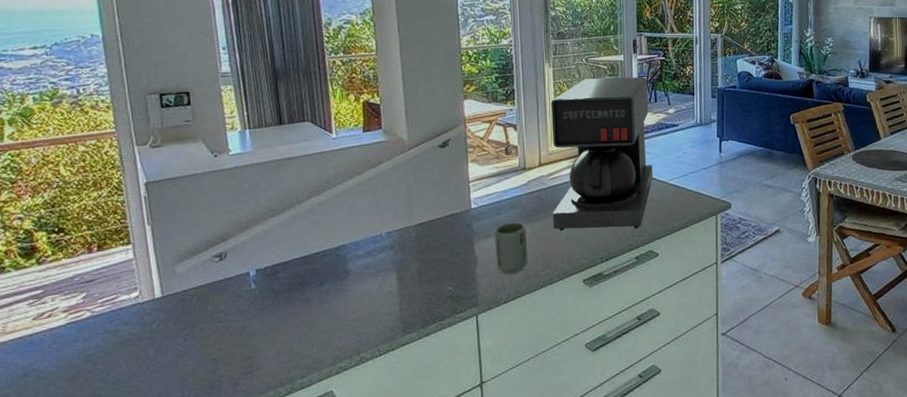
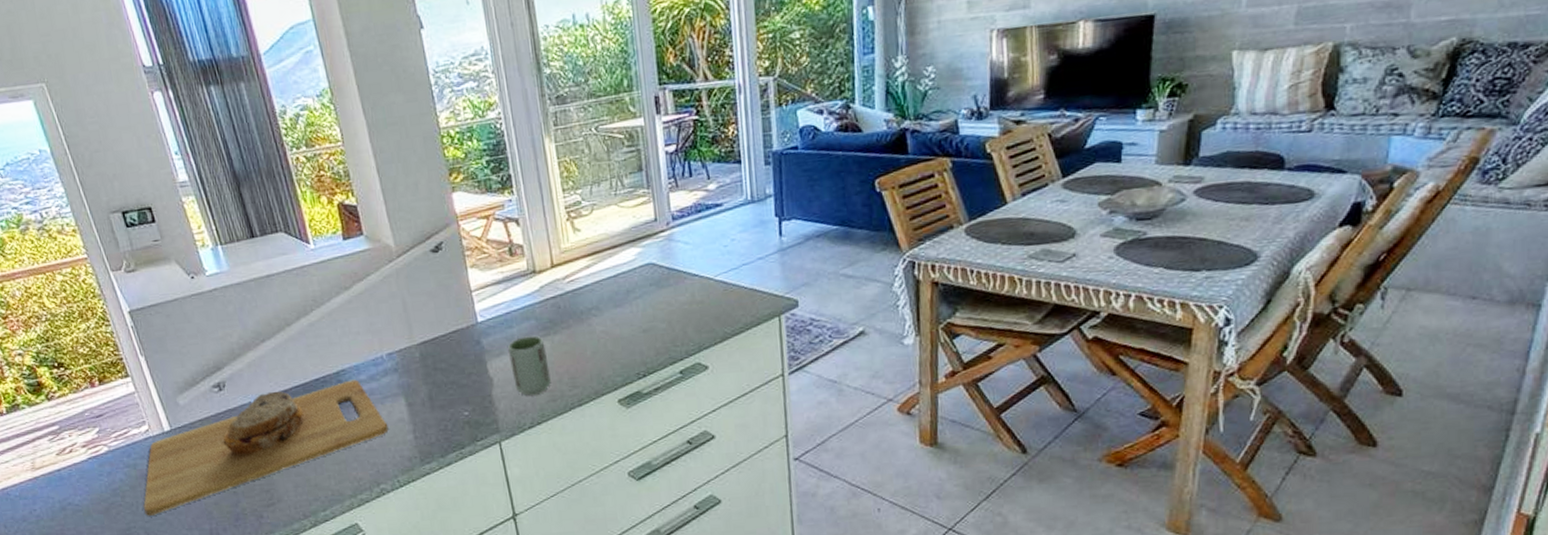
cutting board: none [115,254,377,383] -> present [143,379,389,516]
coffee maker: present [550,77,653,231] -> none [557,145,694,344]

